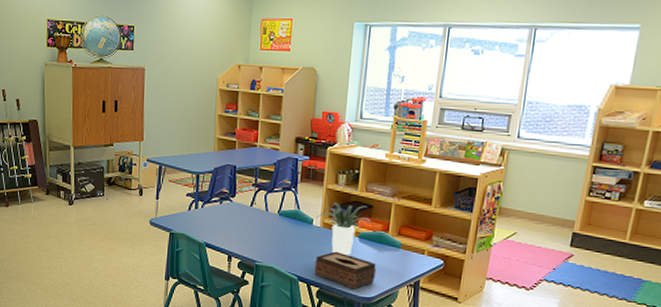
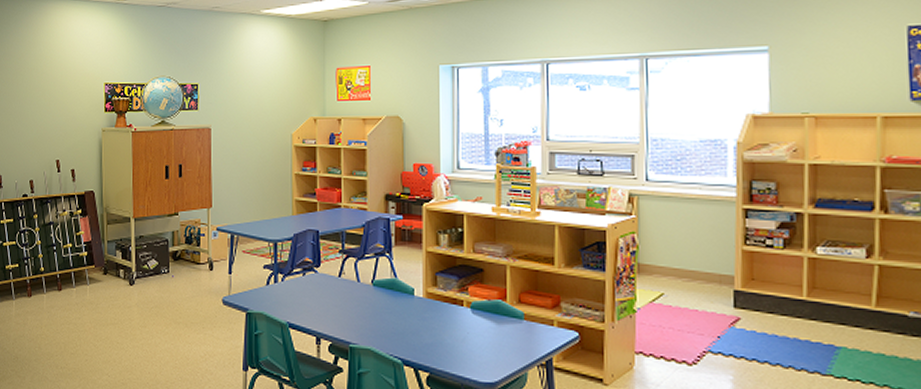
tissue box: present [314,251,376,290] -> none [421,326,496,373]
potted plant: present [316,202,374,255] -> none [418,267,488,331]

